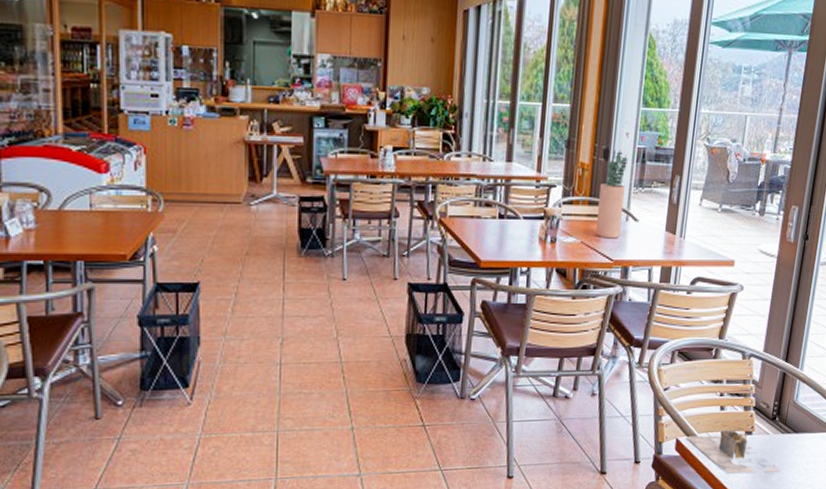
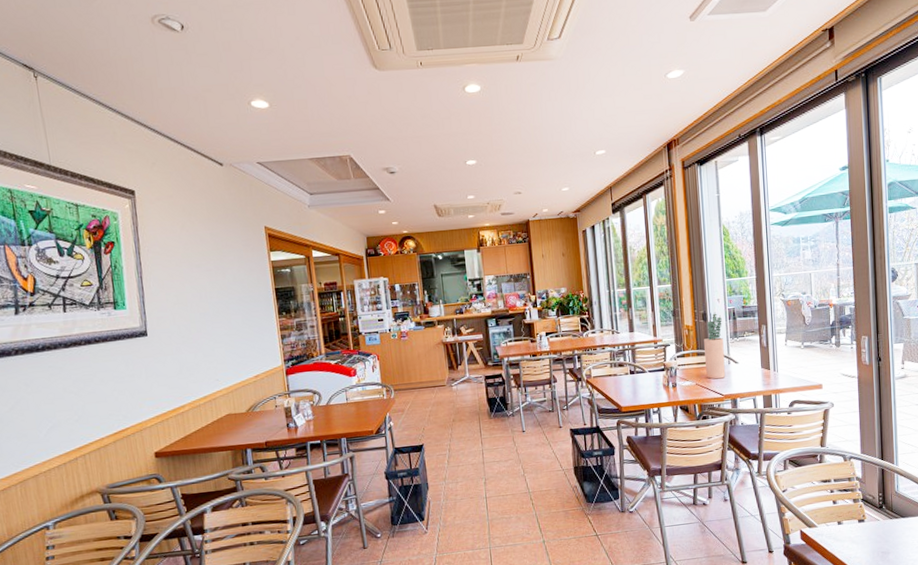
napkin holder: present [686,430,782,475] -> none [808,519,897,556]

